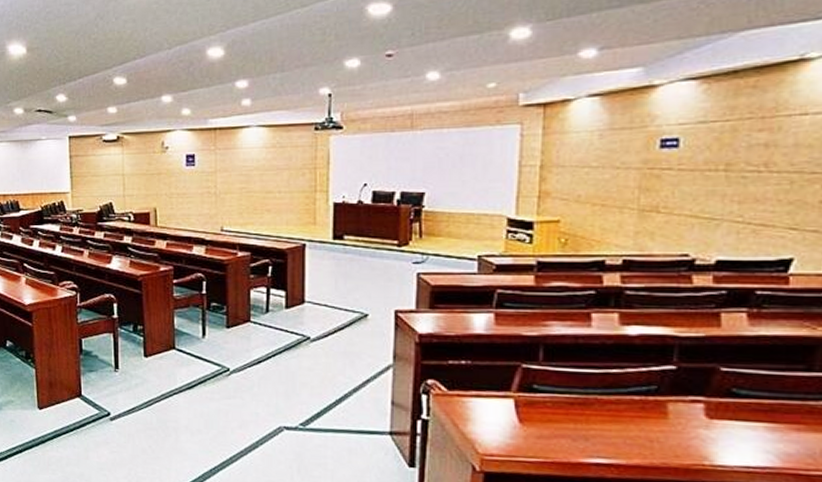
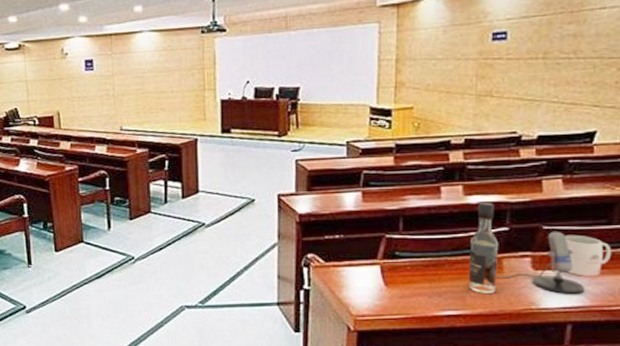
bottle: none [623,334,663,443] -> present [468,201,499,295]
microphone: none [659,374,775,452] -> present [496,231,585,294]
mug: none [748,379,812,433] -> present [564,234,612,276]

